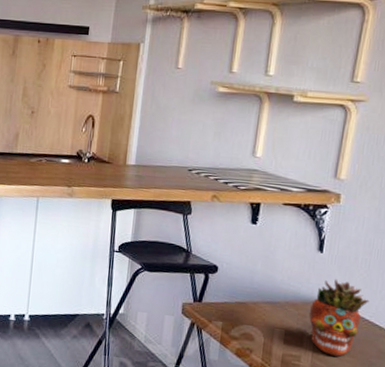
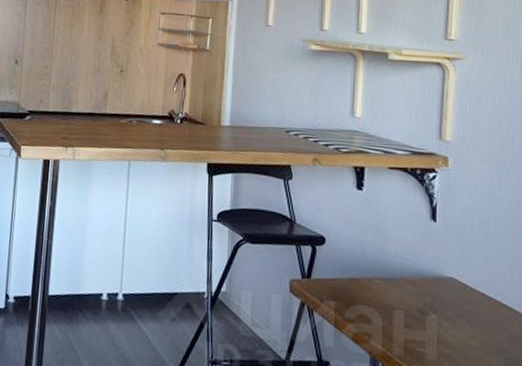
succulent planter: present [309,279,370,357] -> none [428,252,493,343]

